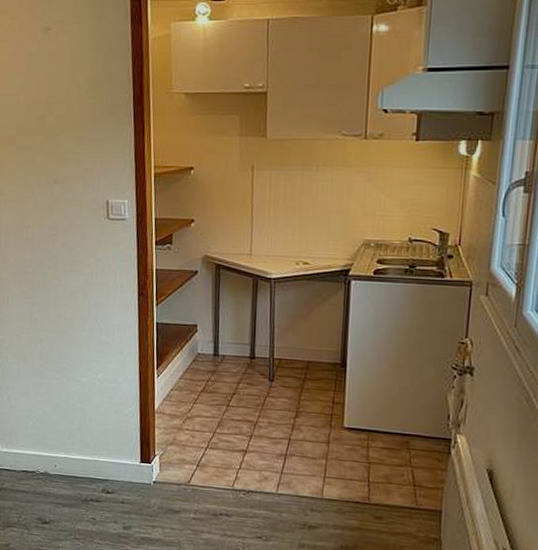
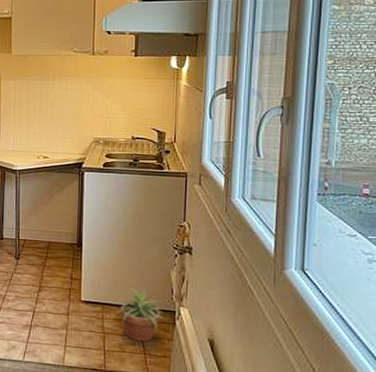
potted plant: none [383,413,438,472] -> present [116,288,163,342]

